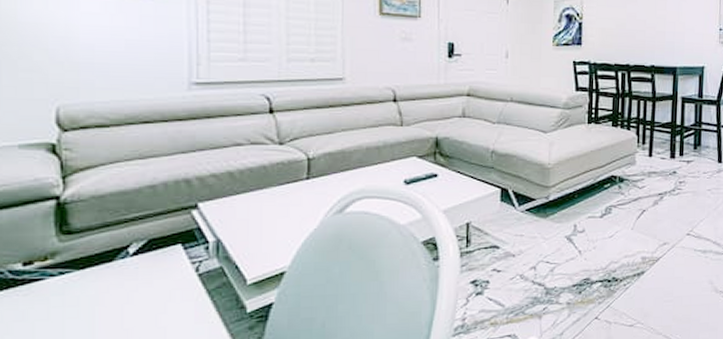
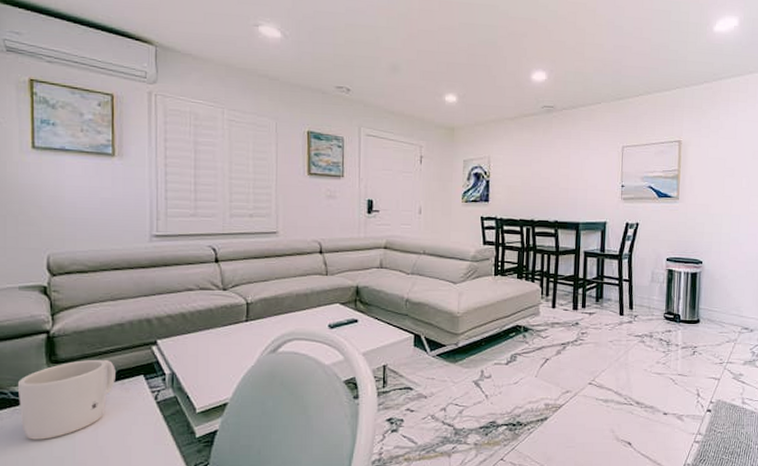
mug: none [17,227,146,326] -> present [17,359,116,440]

